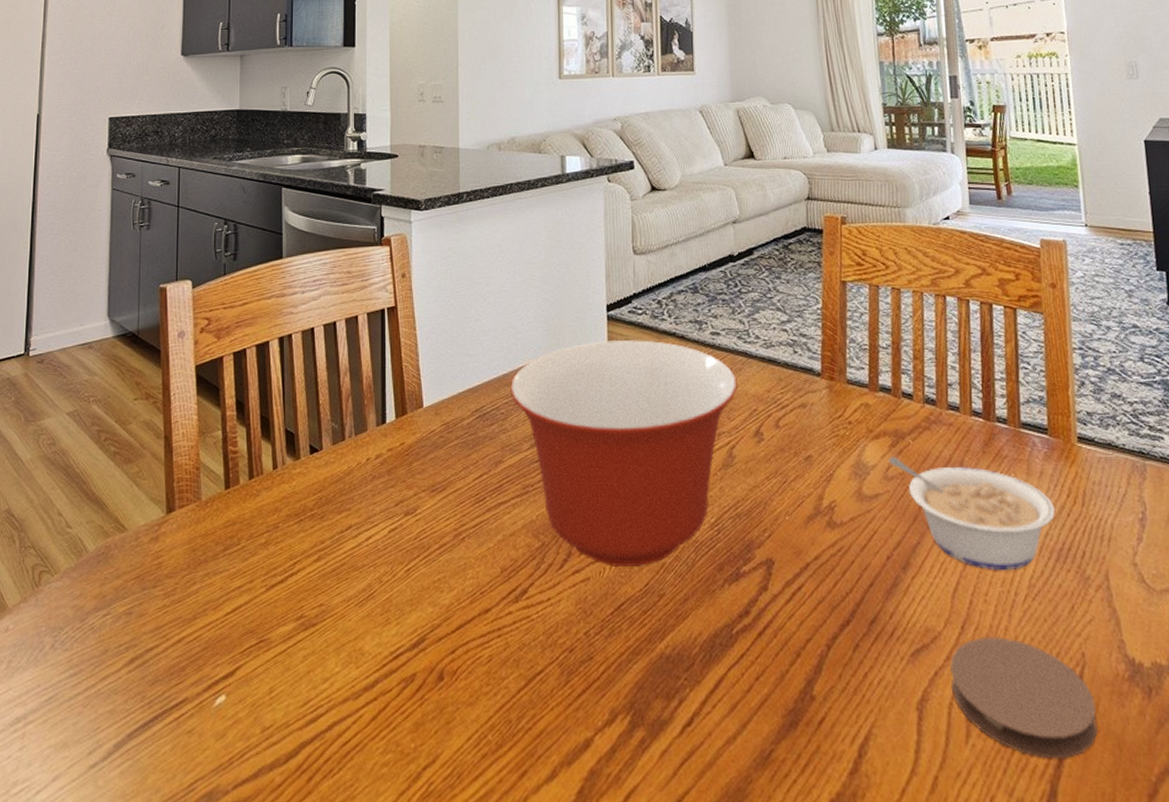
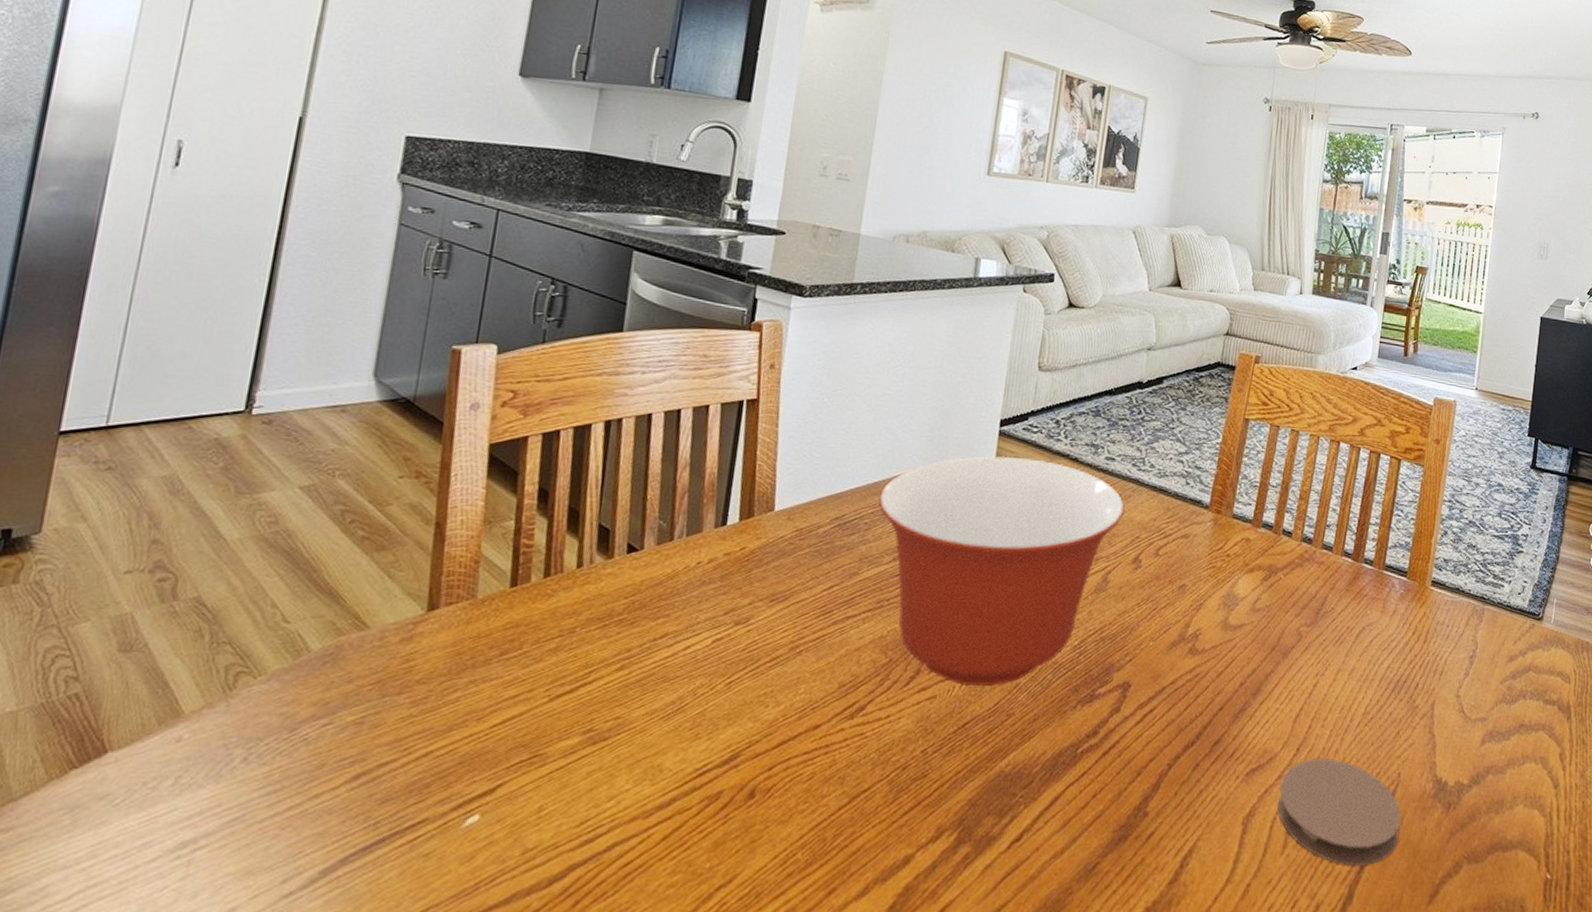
legume: present [888,456,1056,571] -> none [1258,589,1400,699]

